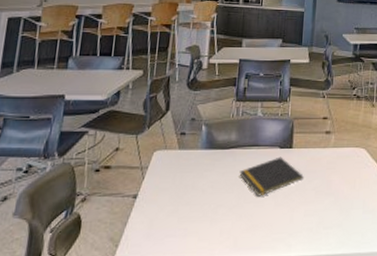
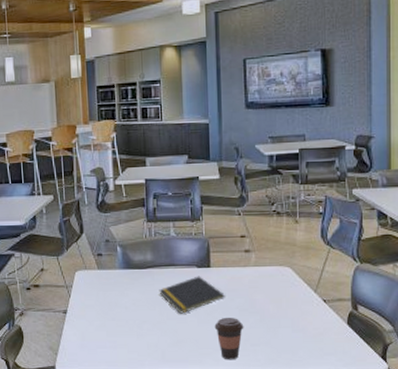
coffee cup: none [290,199,319,245] -> present [214,317,244,360]

